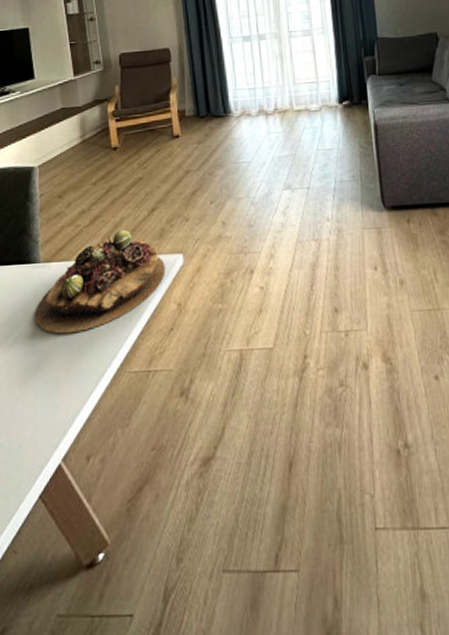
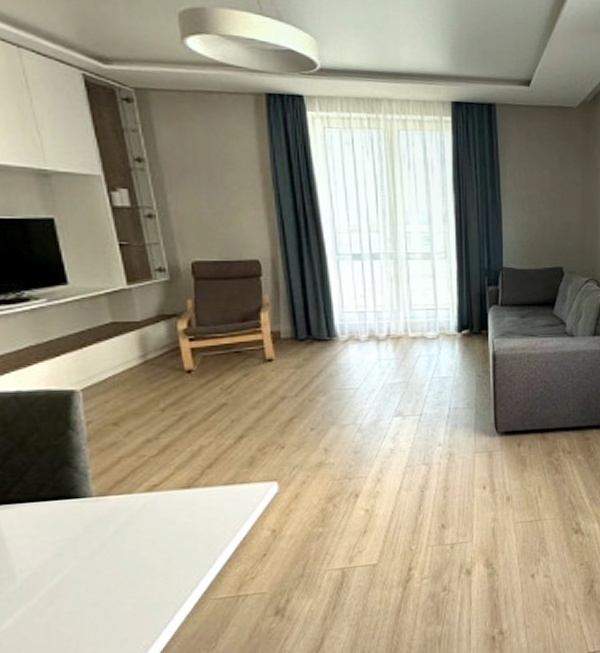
succulent plant: present [34,229,166,334] -> none [87,458,257,569]

